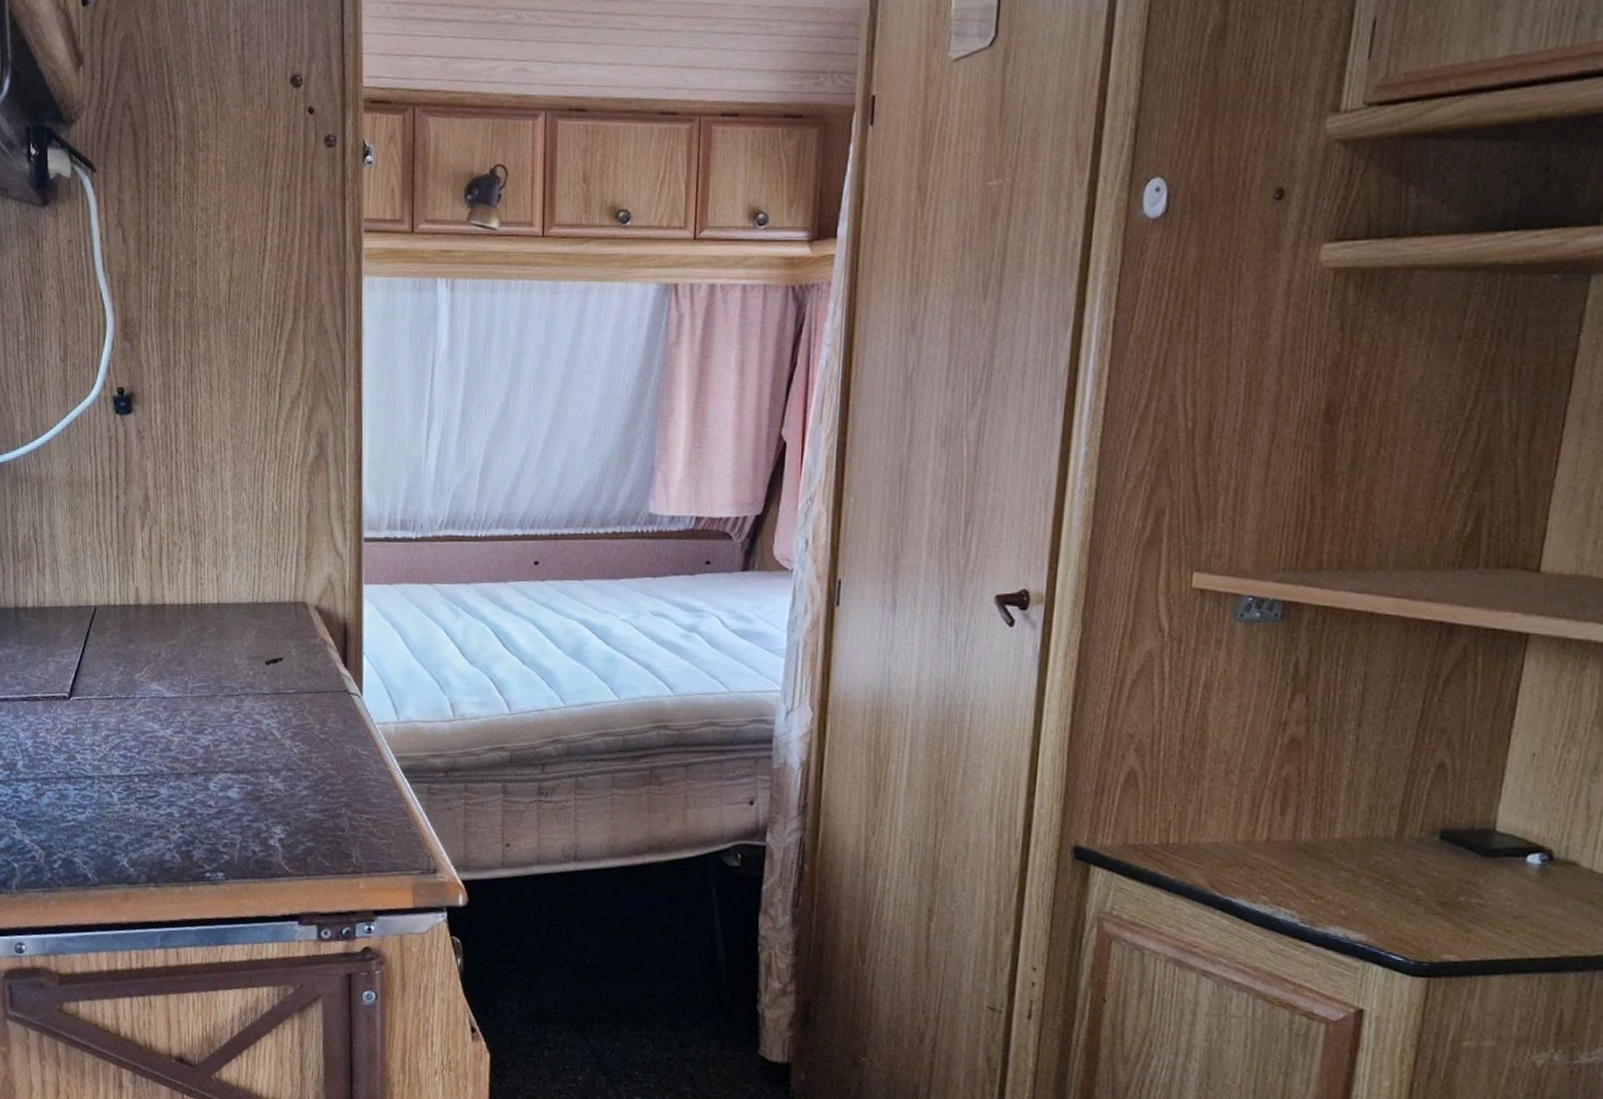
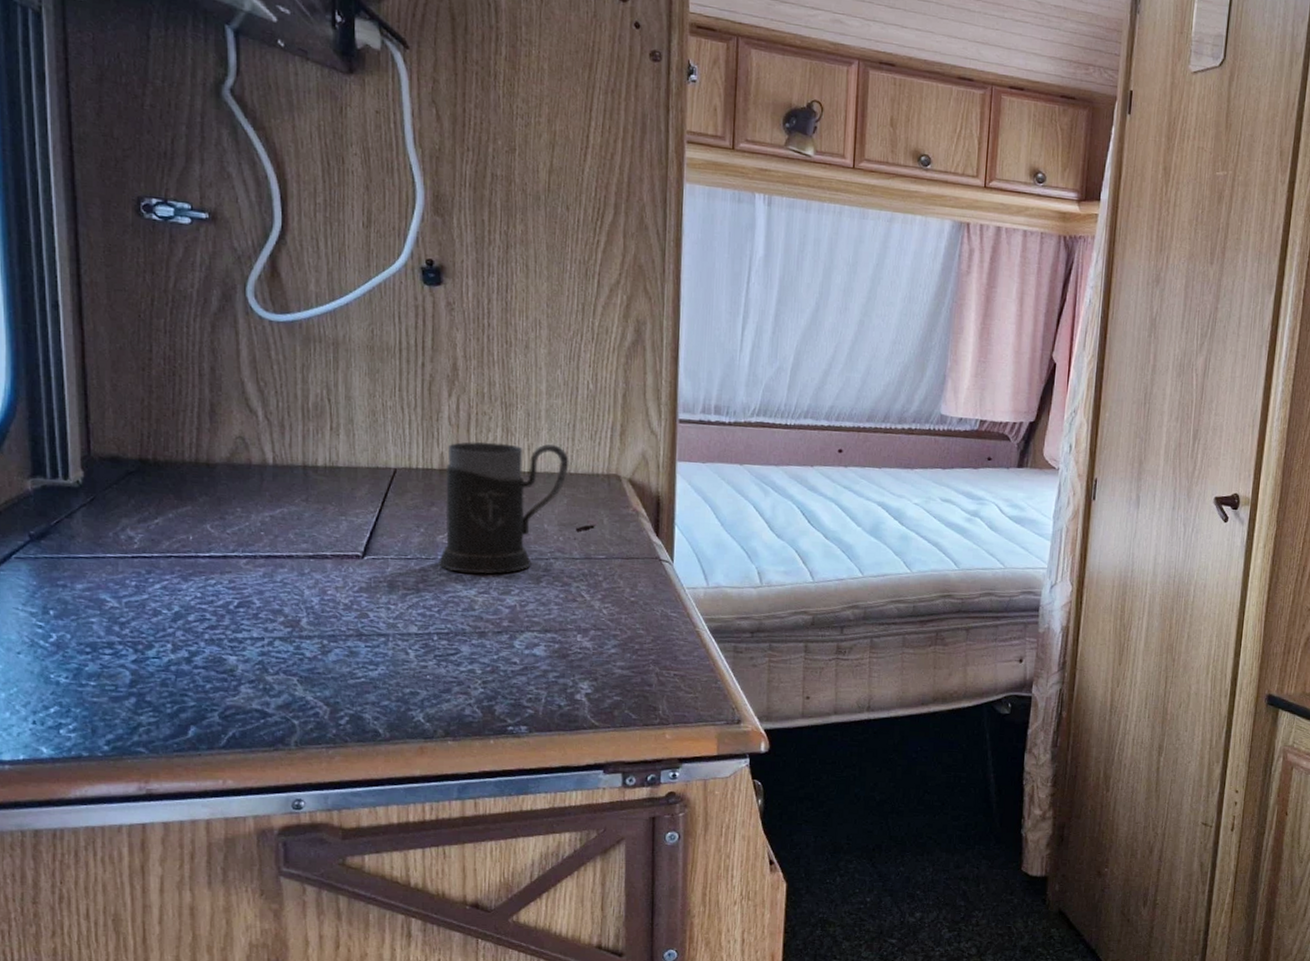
mug: none [137,573,257,712] -> present [438,442,569,574]

